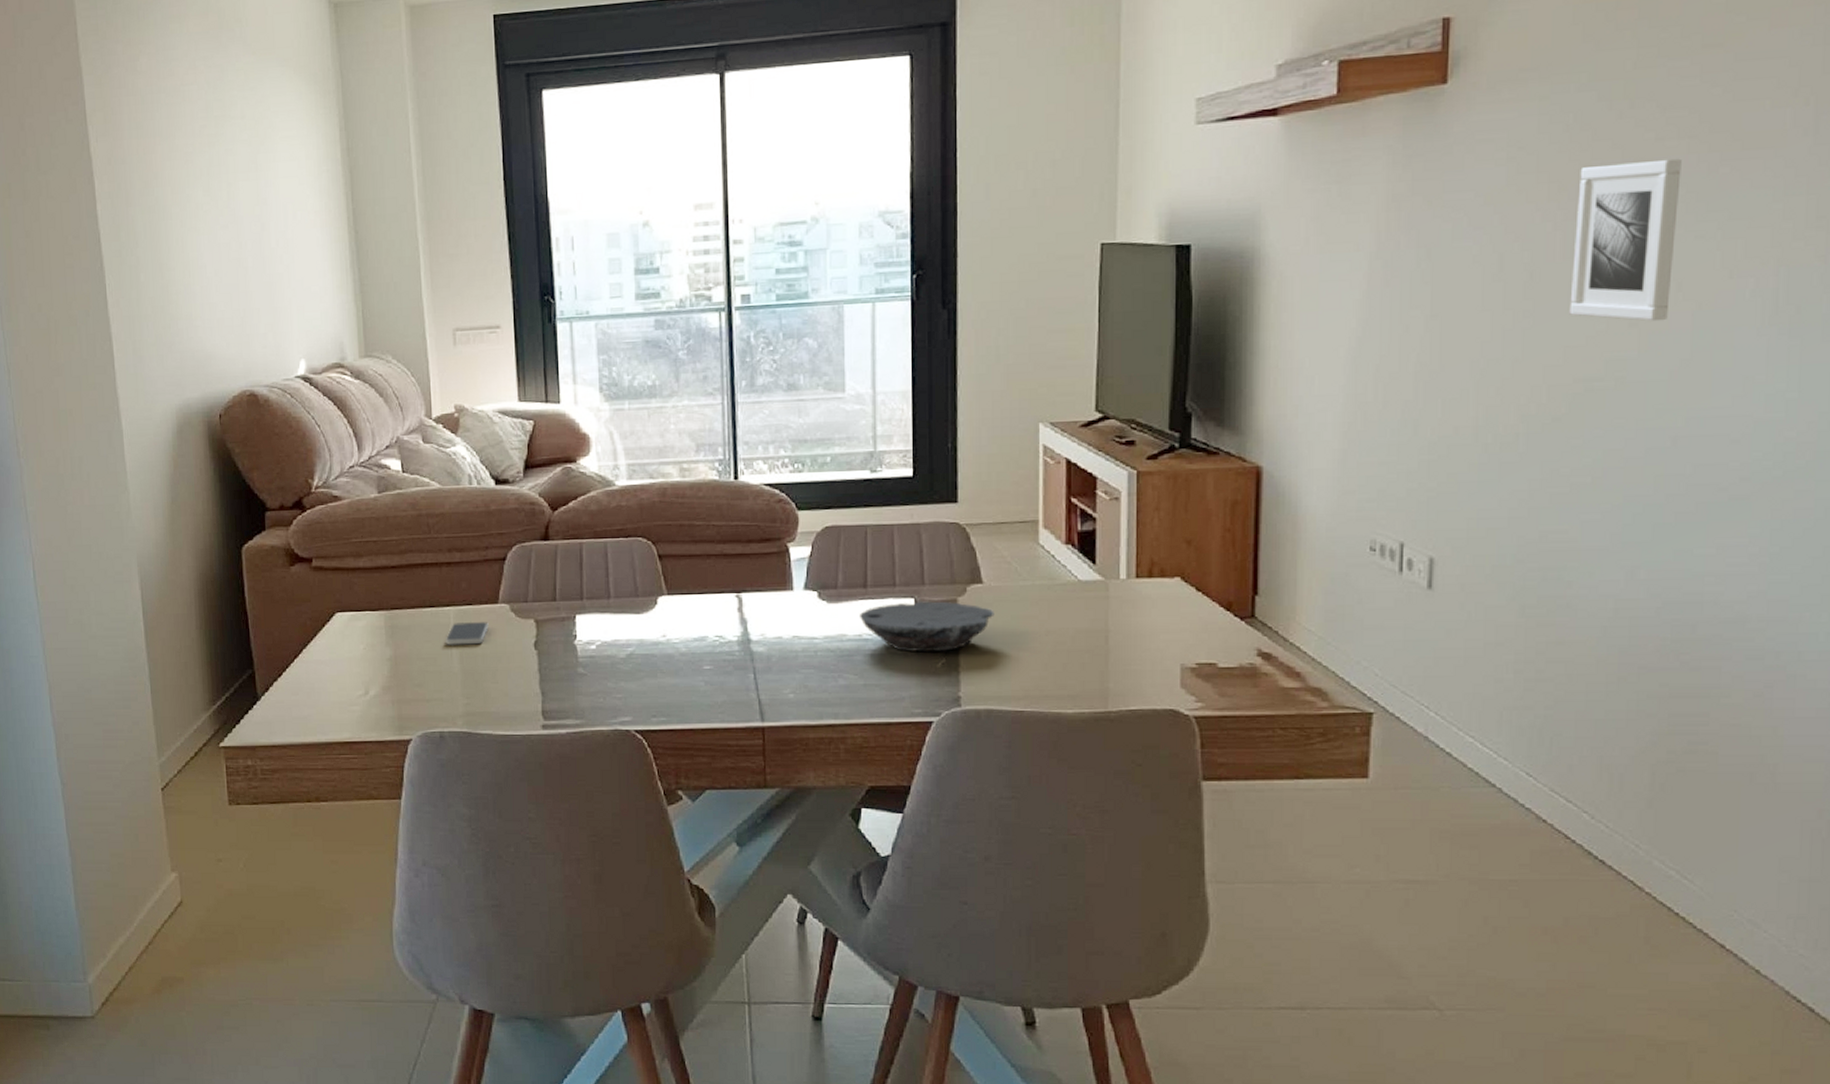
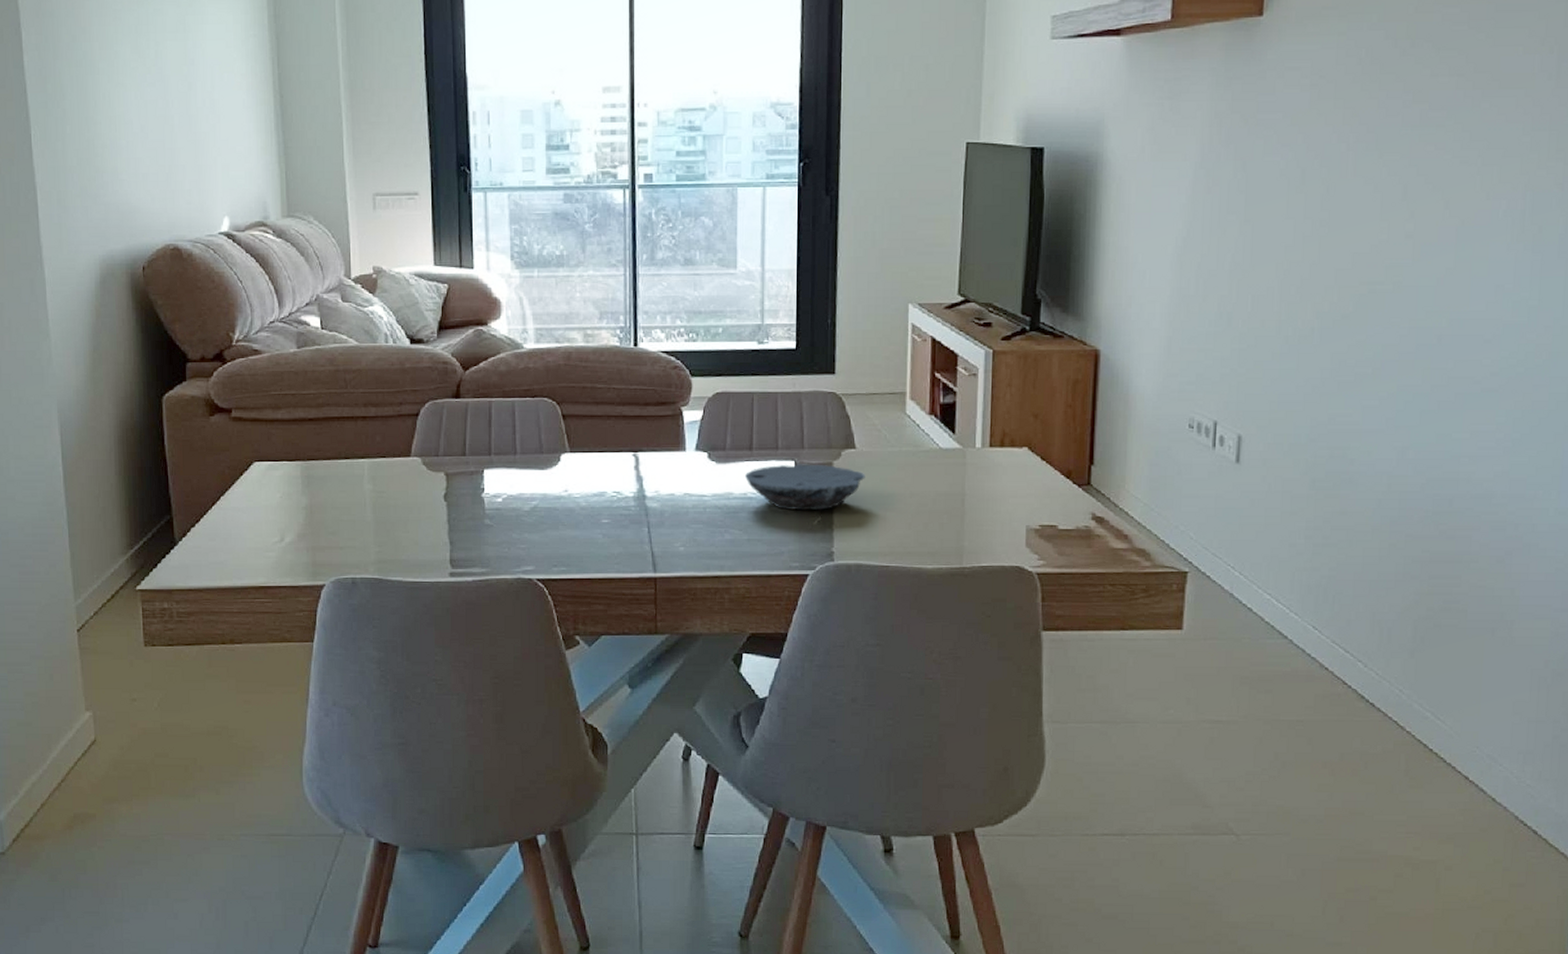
smartphone: present [445,621,489,646] -> none [359,473,401,497]
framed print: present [1569,158,1682,322] -> none [1358,93,1451,234]

